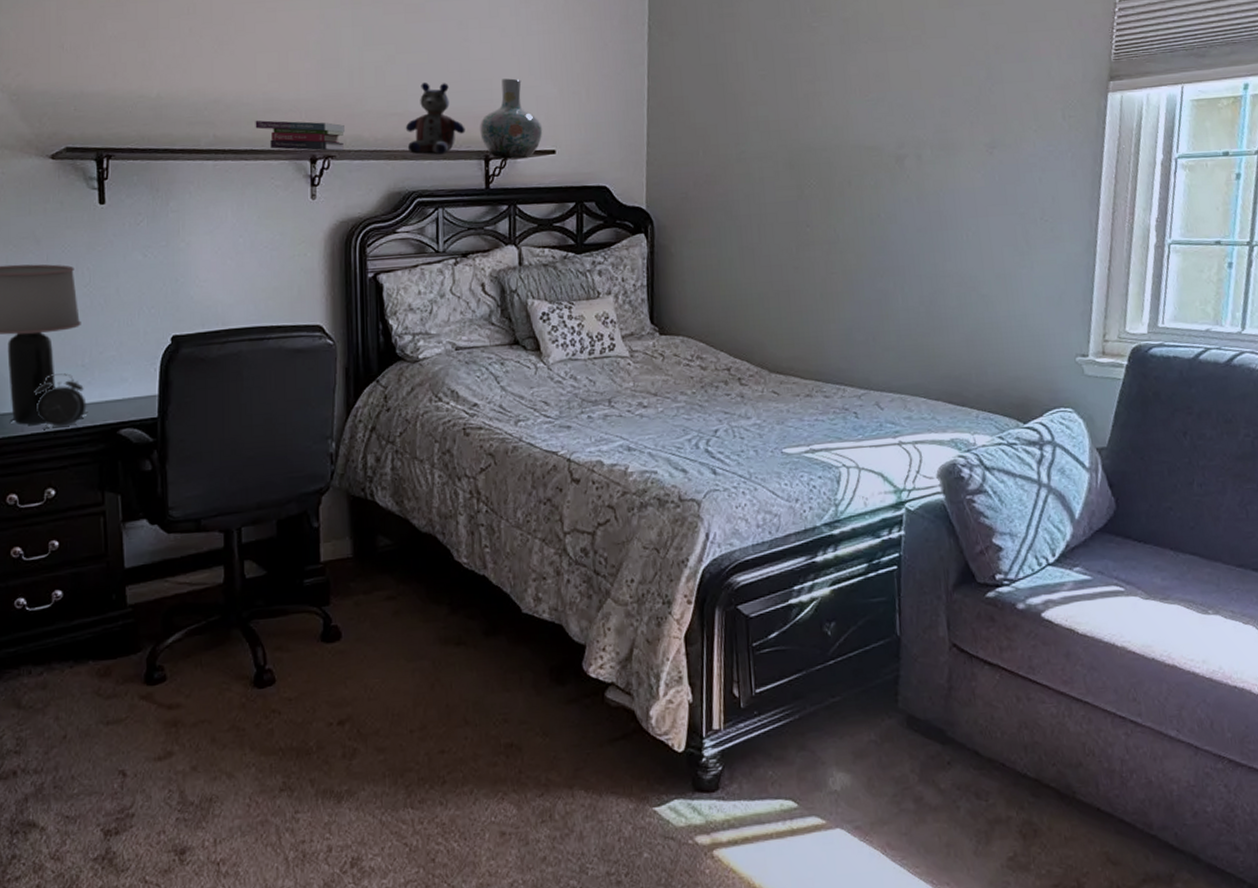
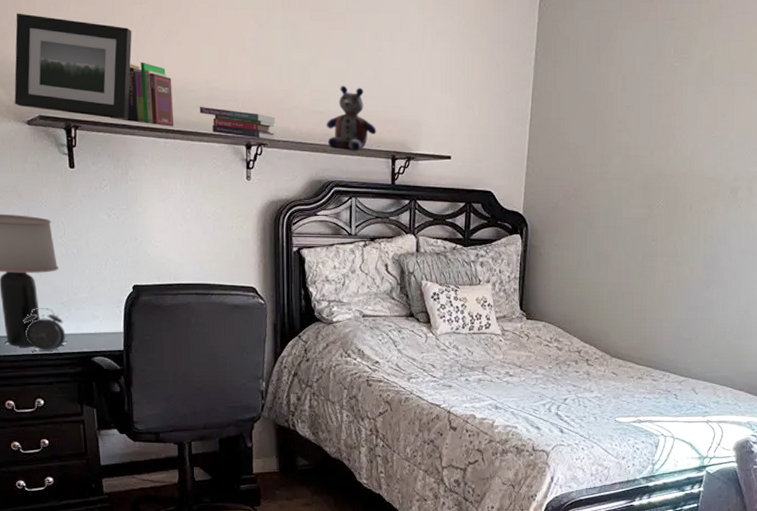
picture frame: none [38,37,178,144] -> present [14,13,132,120]
books: none [149,77,225,147] -> present [110,62,174,127]
vase: present [479,78,543,159] -> none [388,89,441,162]

